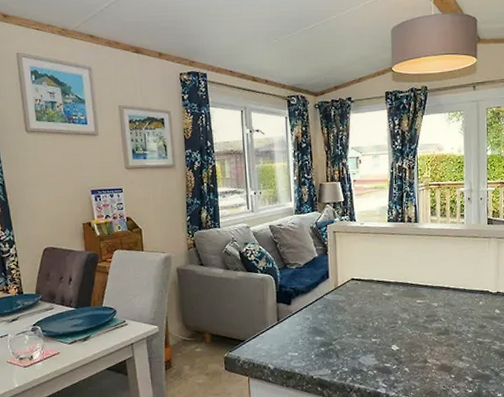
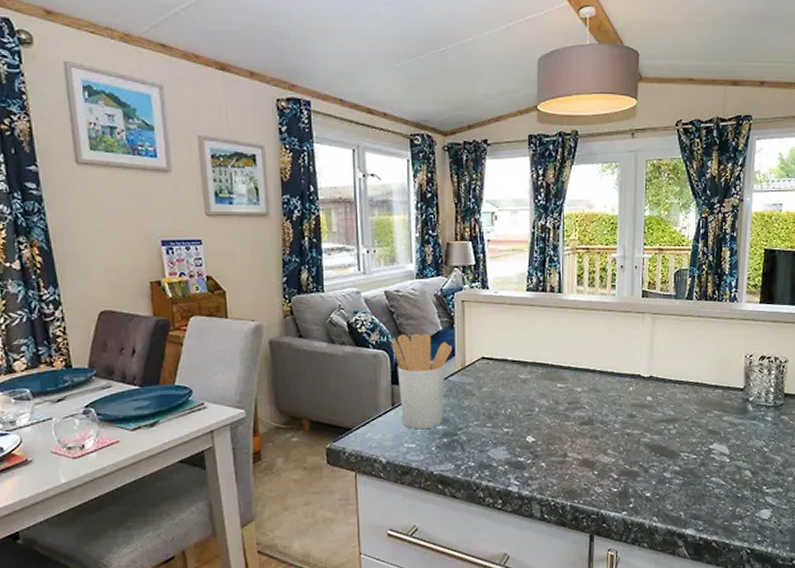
utensil holder: none [276,259,327,340] -> present [392,333,453,429]

